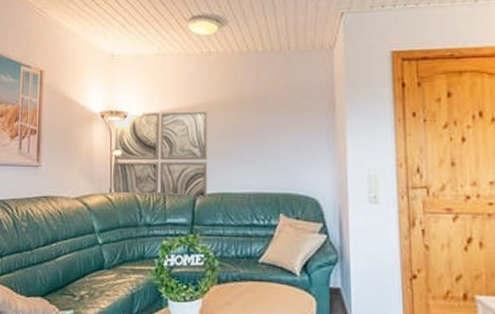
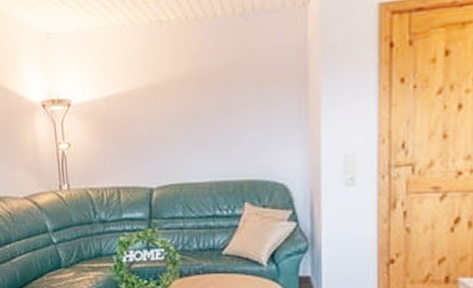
wall art: present [114,111,208,198] -> none [59,92,165,190]

